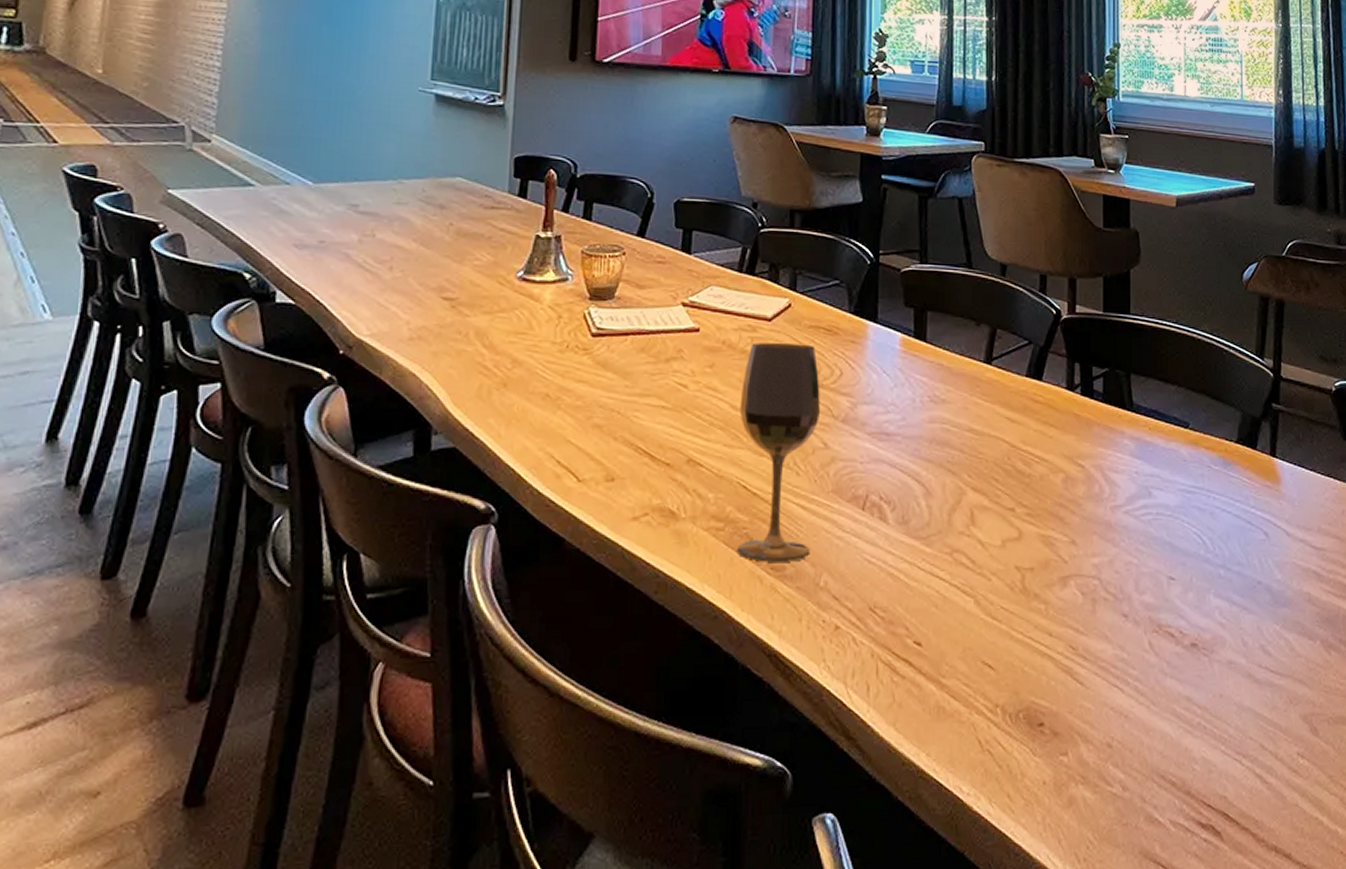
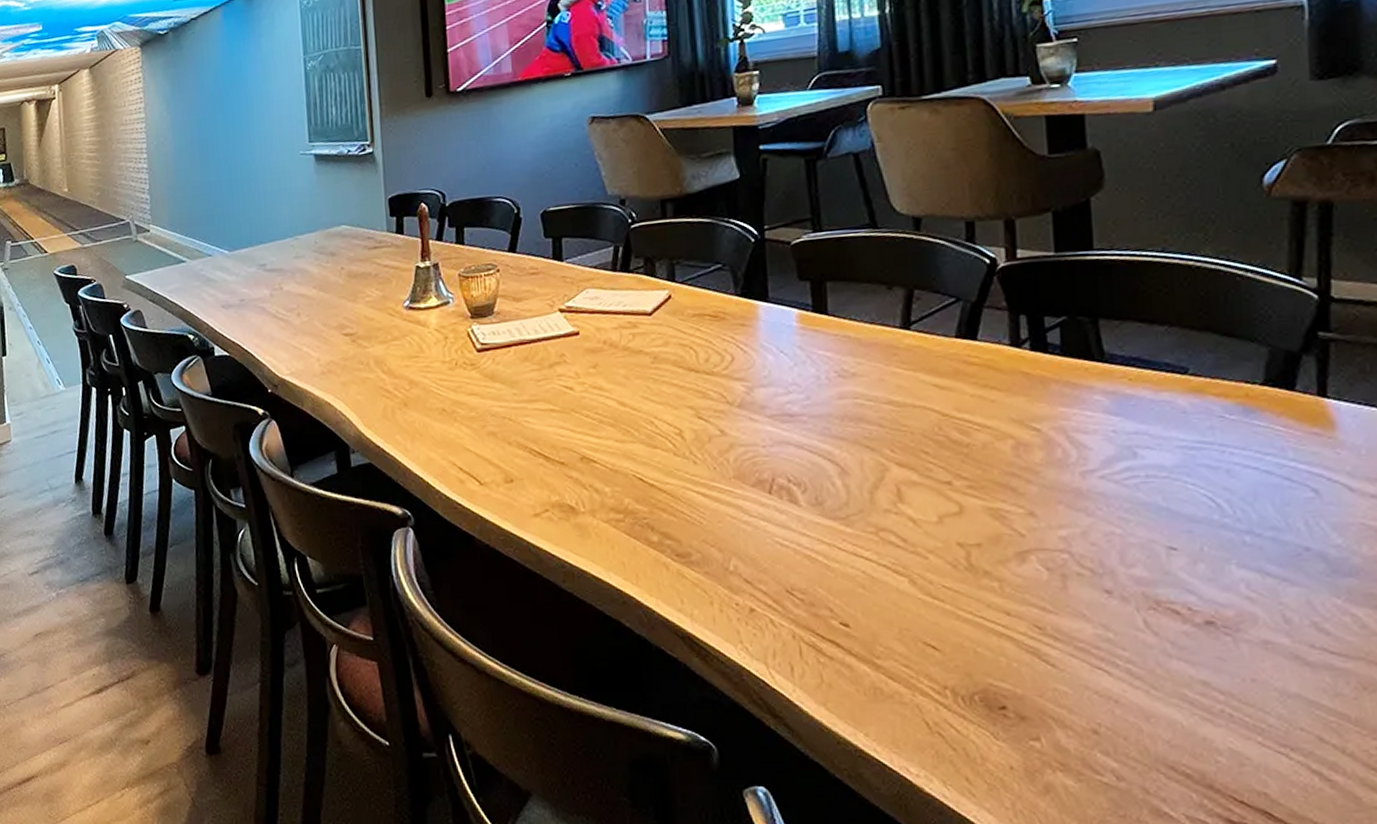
wine glass: present [736,343,820,562] -> none [627,333,716,550]

